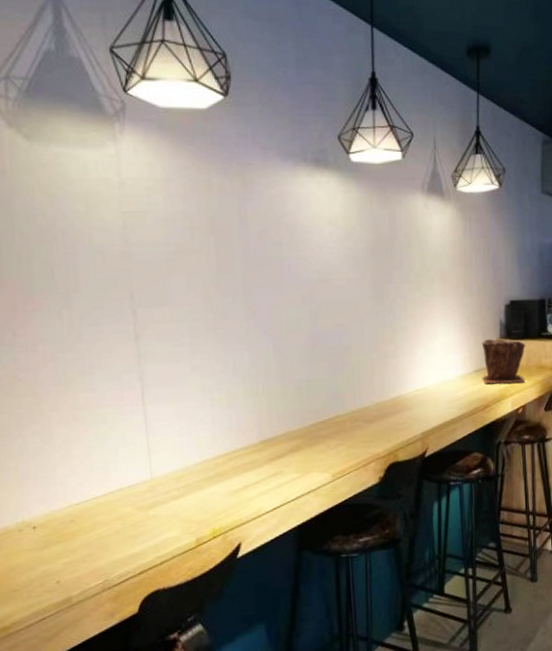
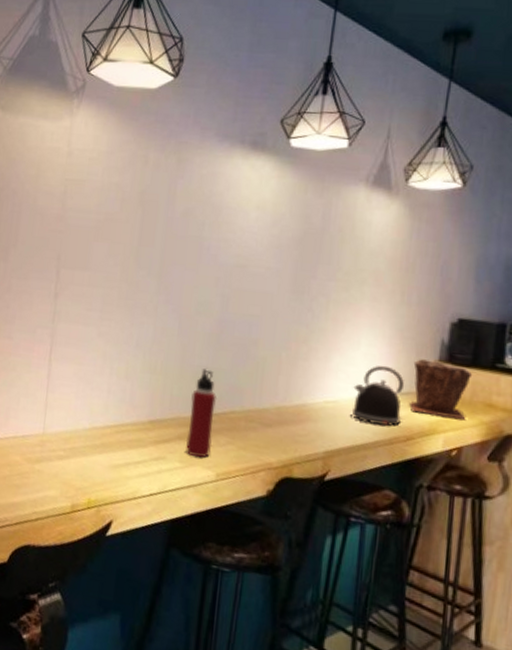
water bottle: none [297,382,324,465] -> present [185,369,218,458]
kettle: none [437,350,479,402] -> present [351,365,404,427]

